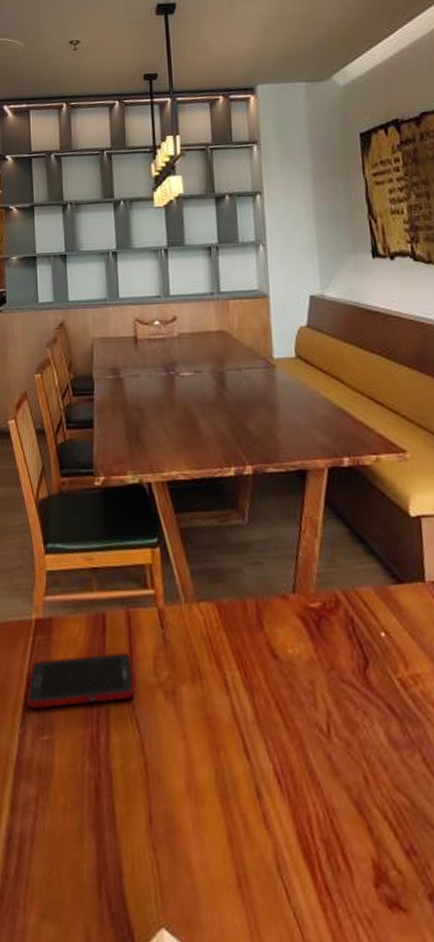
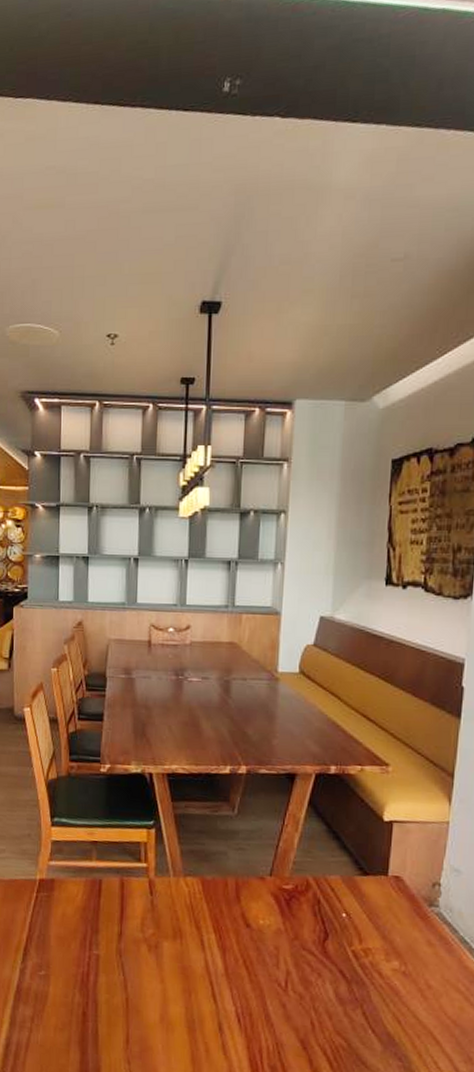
cell phone: present [26,652,135,709] -> none [28,911,123,951]

